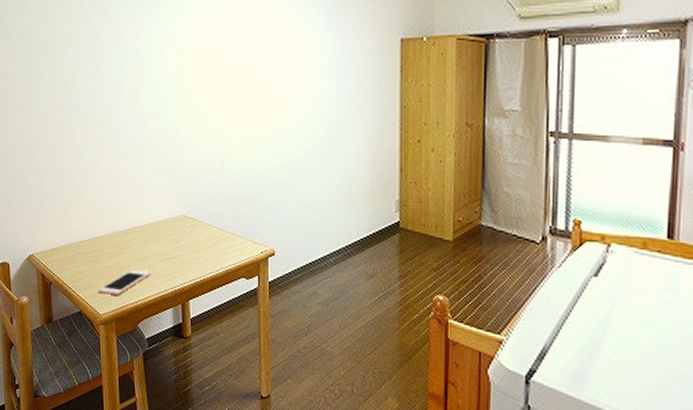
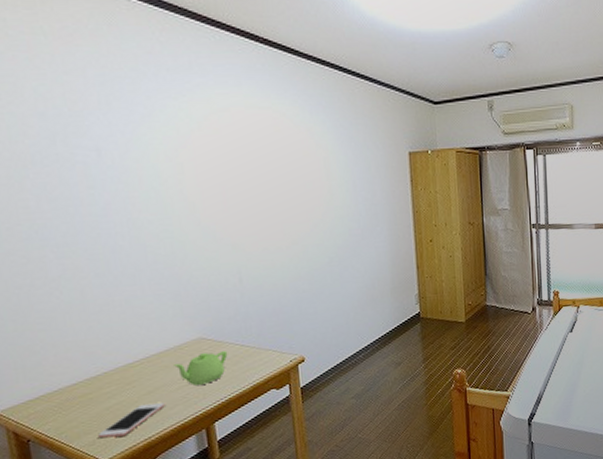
teapot: none [161,229,206,261] -> present [174,351,228,386]

